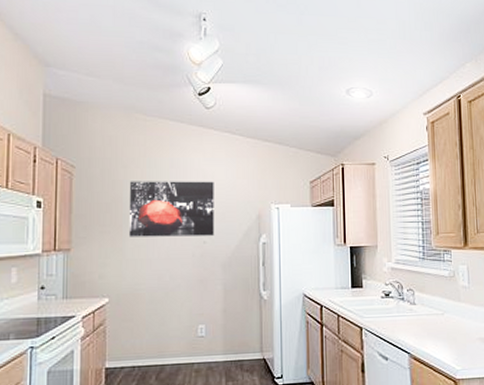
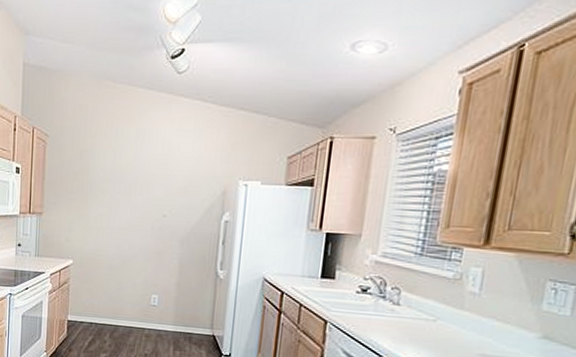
wall art: present [128,181,215,237] -> none [93,151,180,210]

